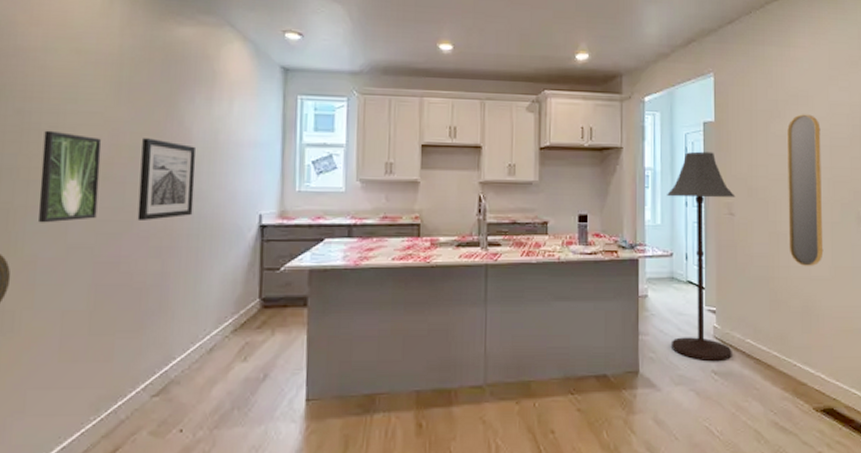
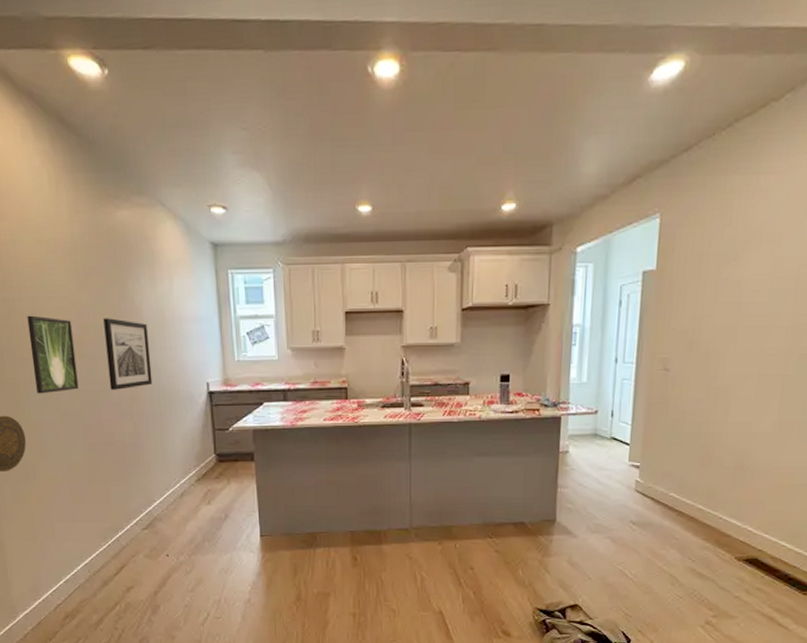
floor lamp: present [667,151,736,362] -> none [589,304,673,513]
home mirror: present [787,114,824,266] -> none [728,254,786,421]

